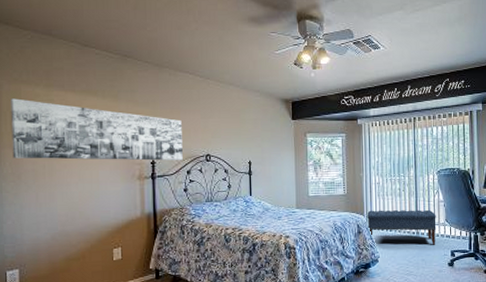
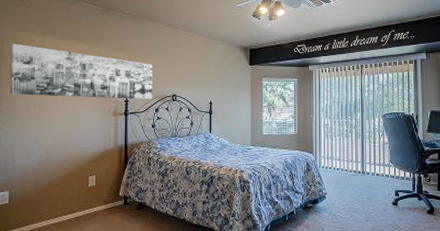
bench: present [367,210,436,245] -> none [316,149,381,185]

